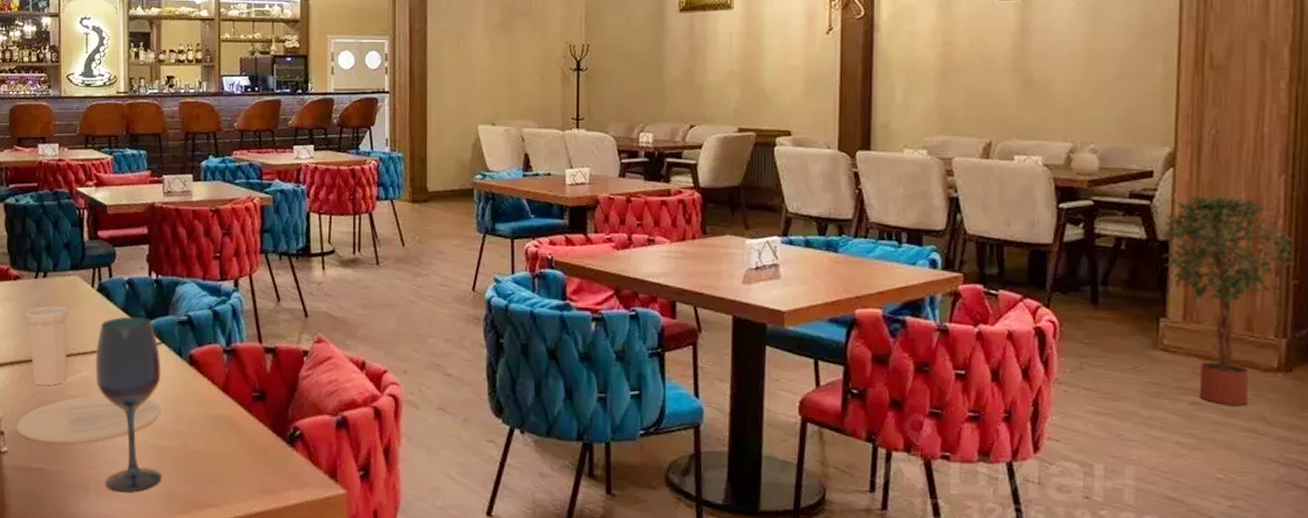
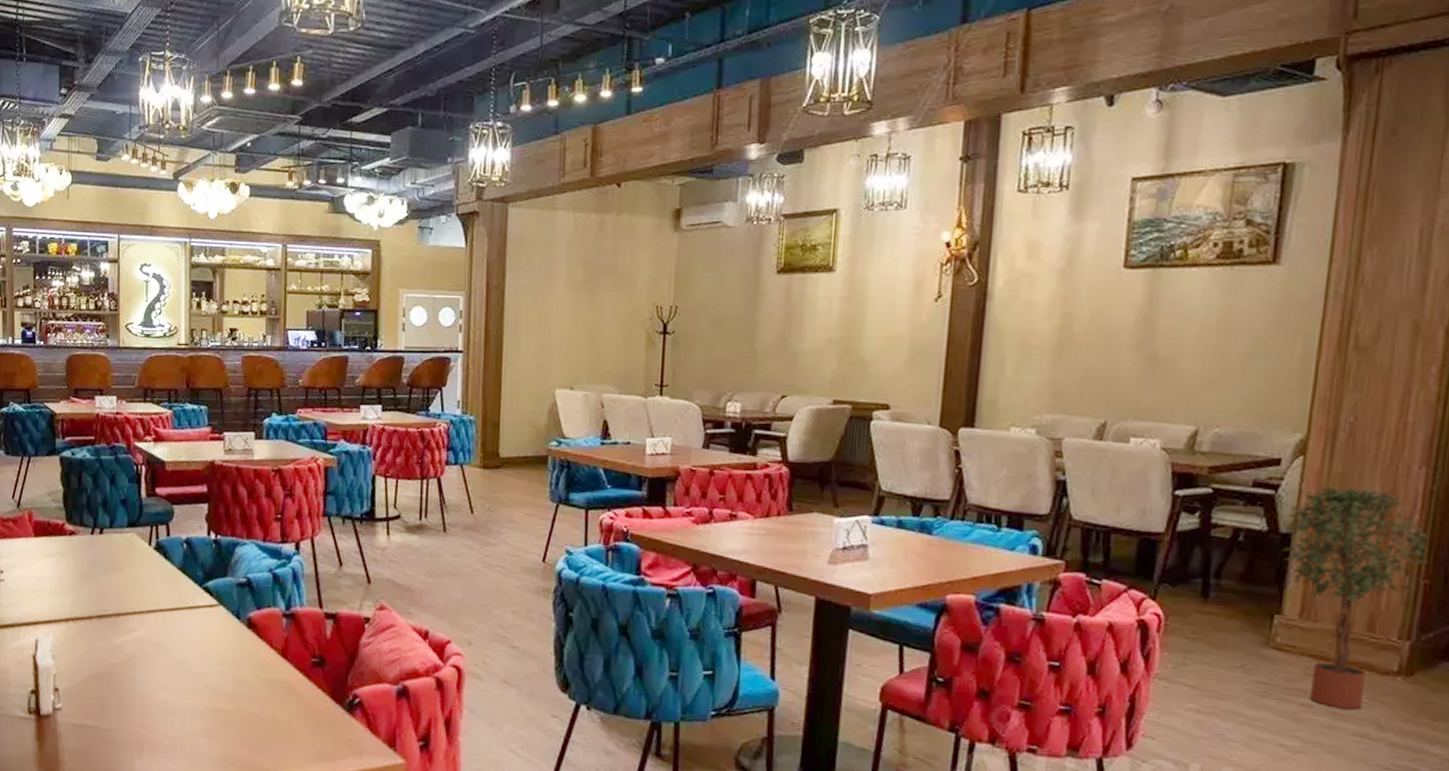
plate: present [16,394,161,445] -> none [71,654,218,704]
cup: present [25,305,69,385] -> none [81,563,126,644]
wineglass: present [95,316,161,492] -> none [151,576,219,754]
teapot: present [1068,139,1101,175] -> none [1189,422,1226,461]

